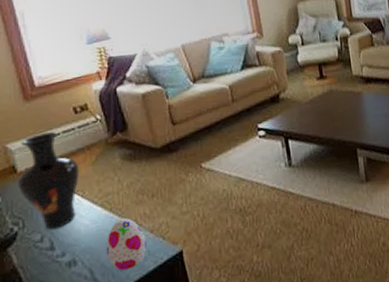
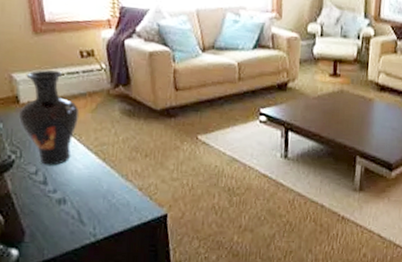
decorative egg: present [106,218,147,271] -> none [94,171,134,219]

